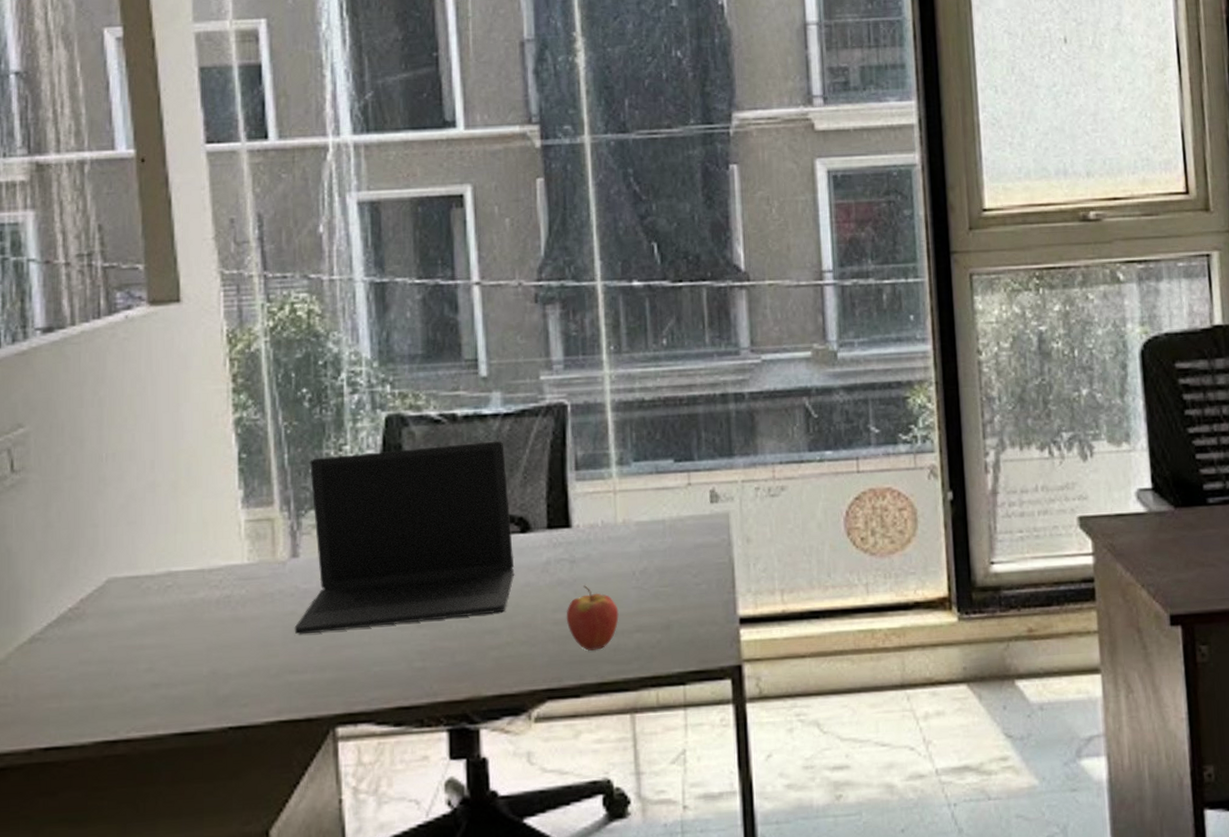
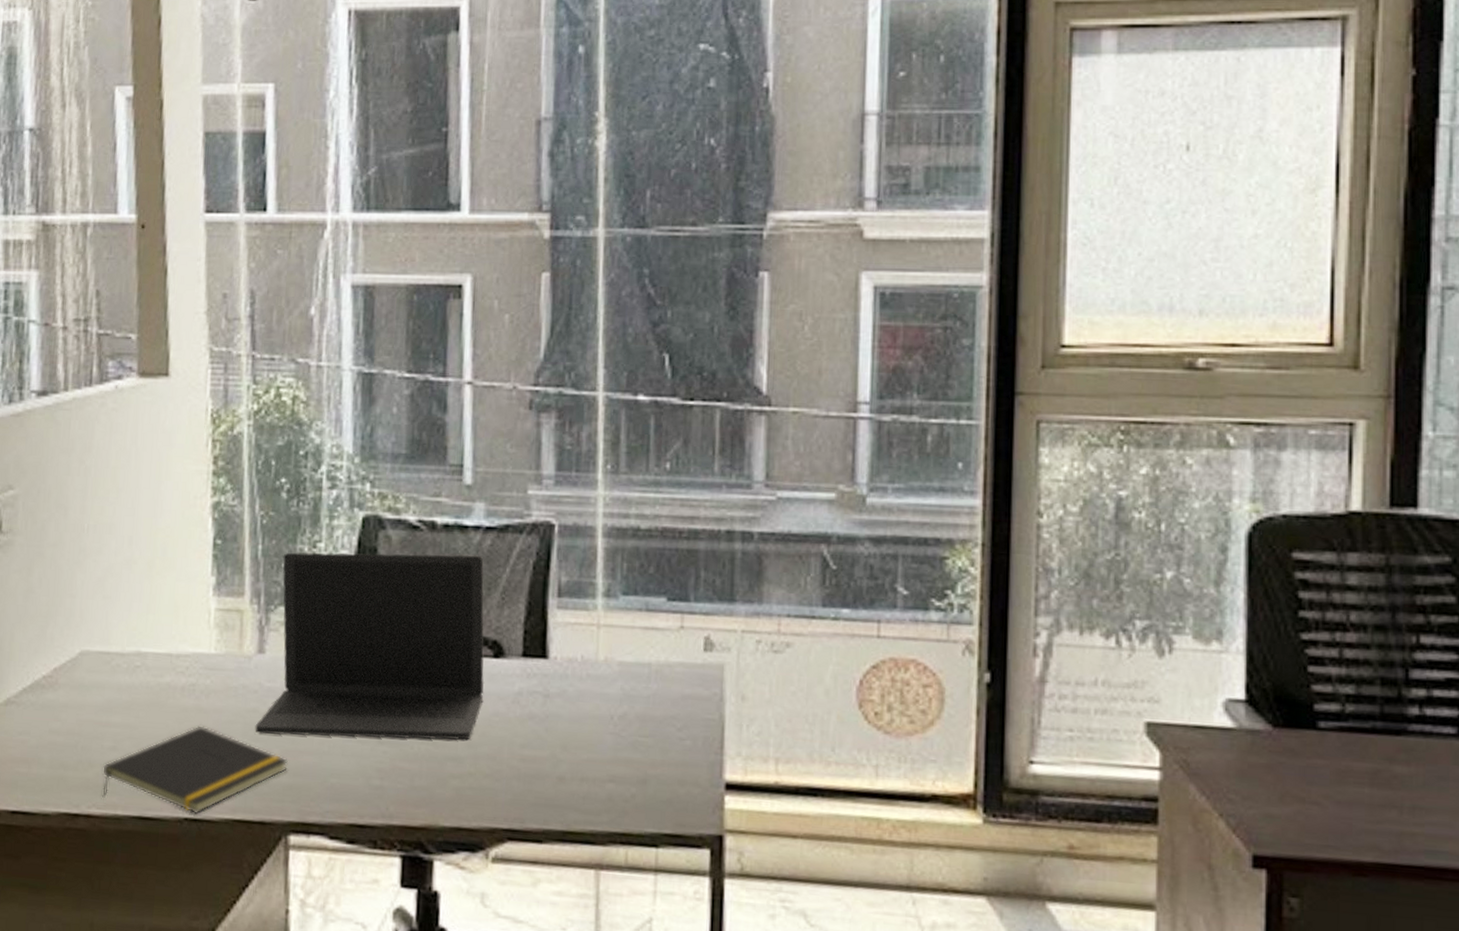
notepad: none [140,635,330,721] -> present [102,725,288,813]
fruit: present [566,585,619,651] -> none [534,723,592,795]

